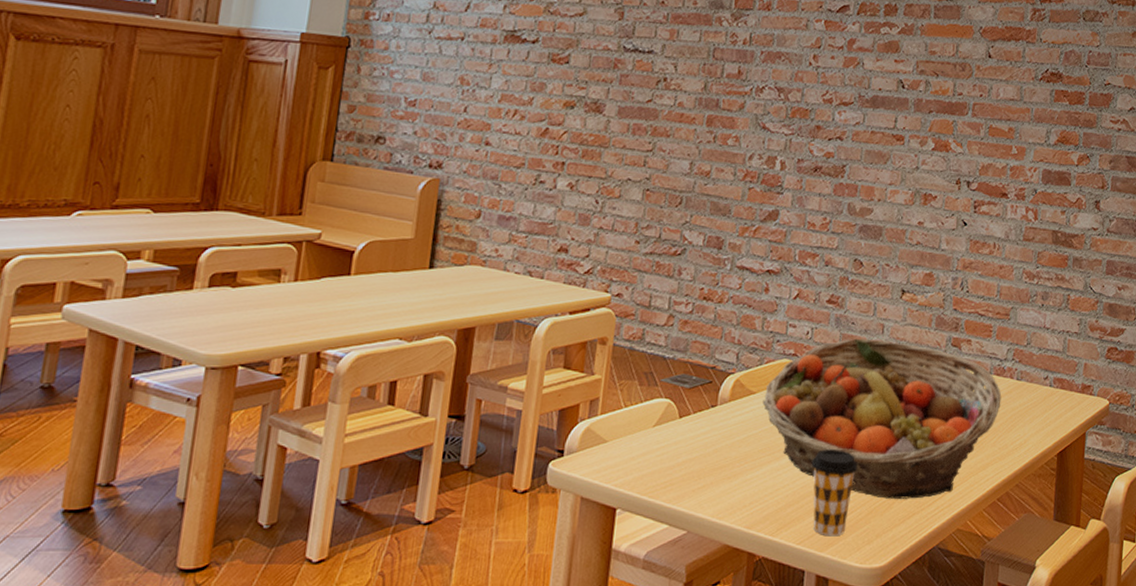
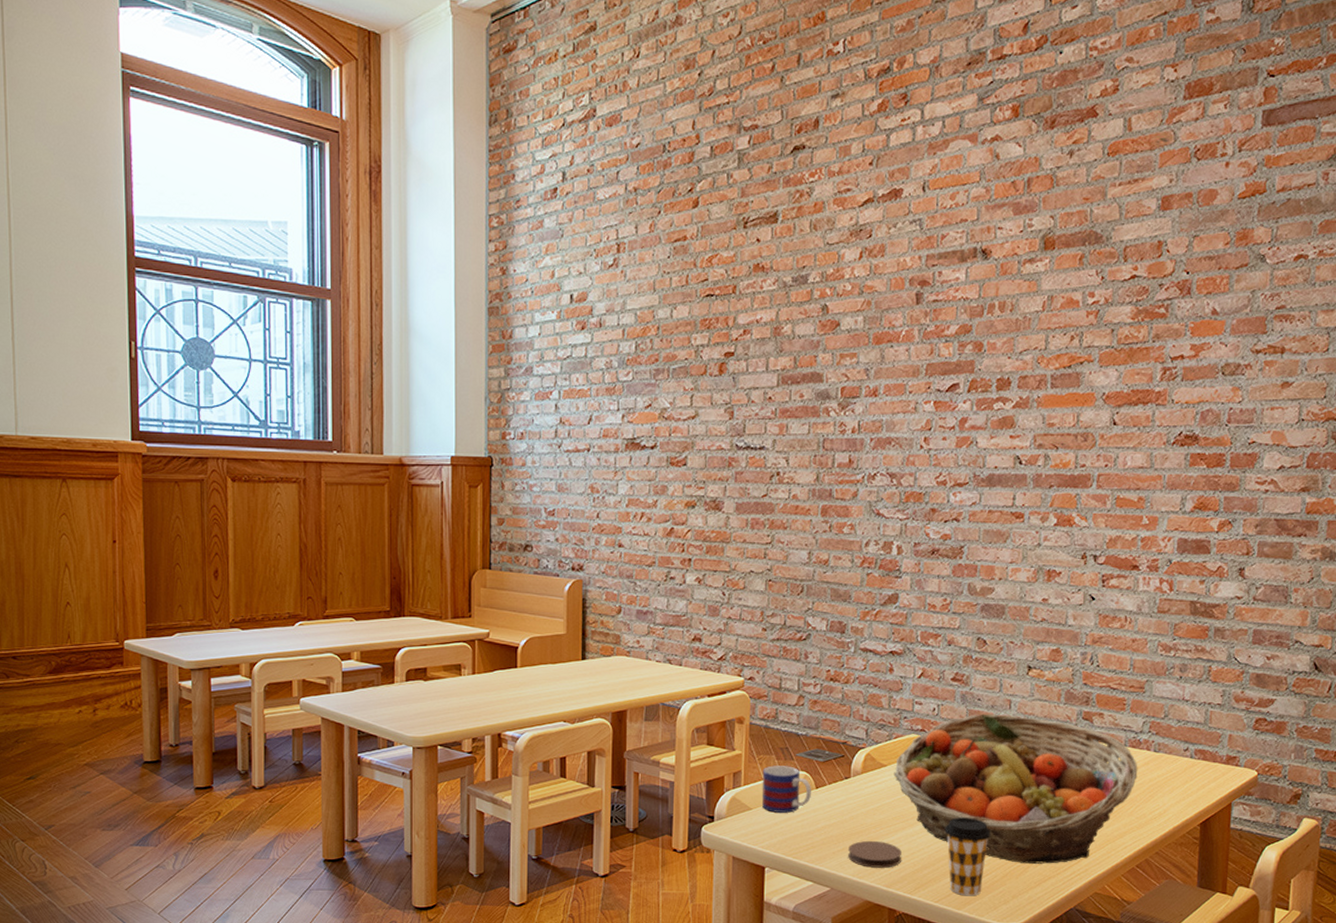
mug: none [618,392,675,446] -> present [761,765,811,813]
coaster: none [708,476,766,507] -> present [848,840,901,868]

